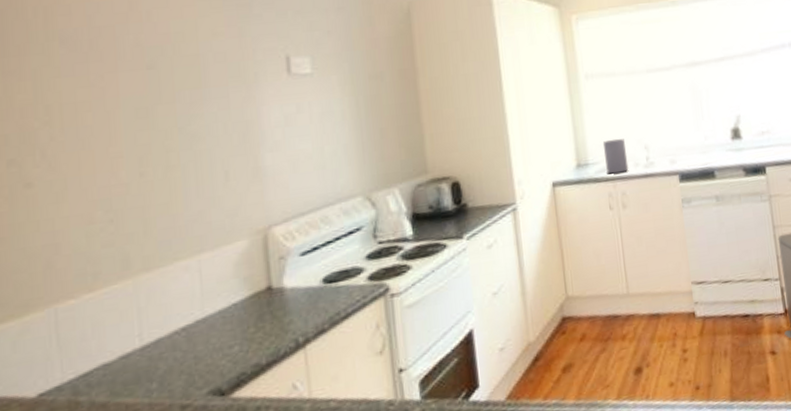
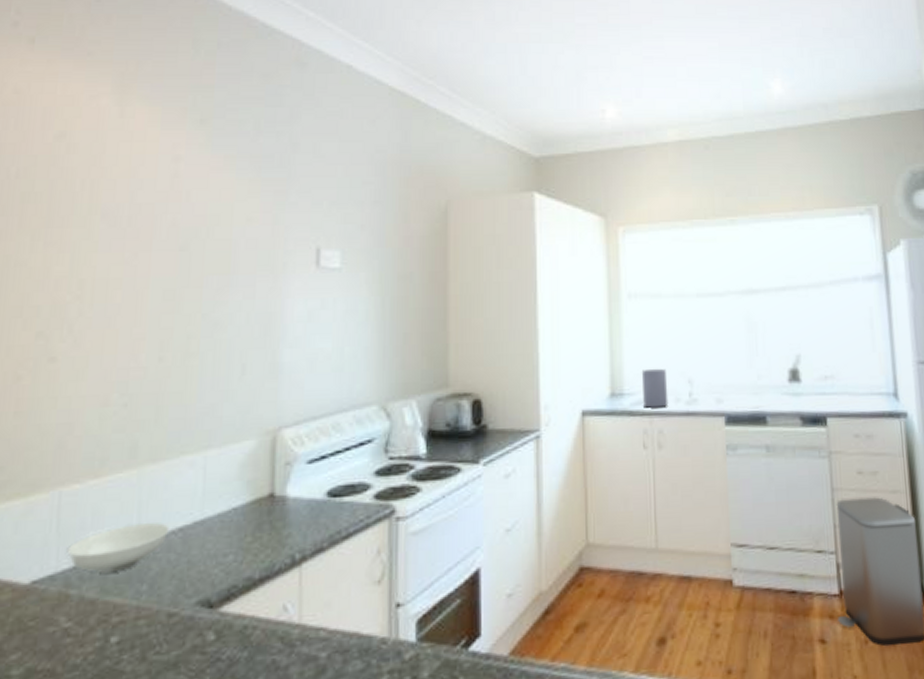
bowl: none [70,325,173,379] -> present [66,523,170,574]

